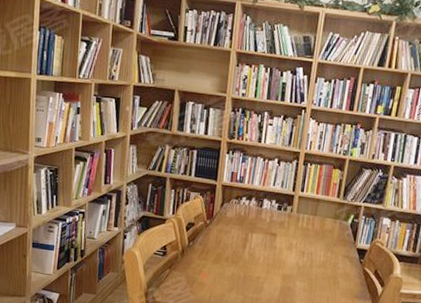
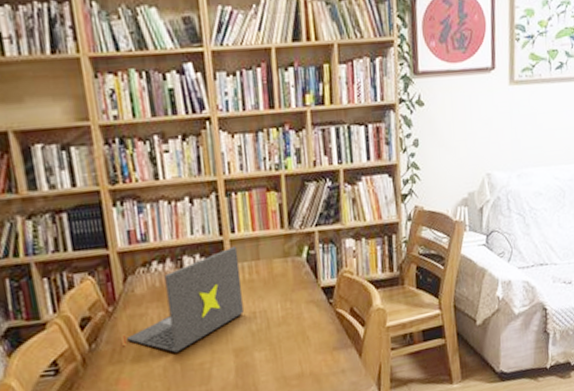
laptop: none [211,201,303,265] -> present [123,246,244,353]

